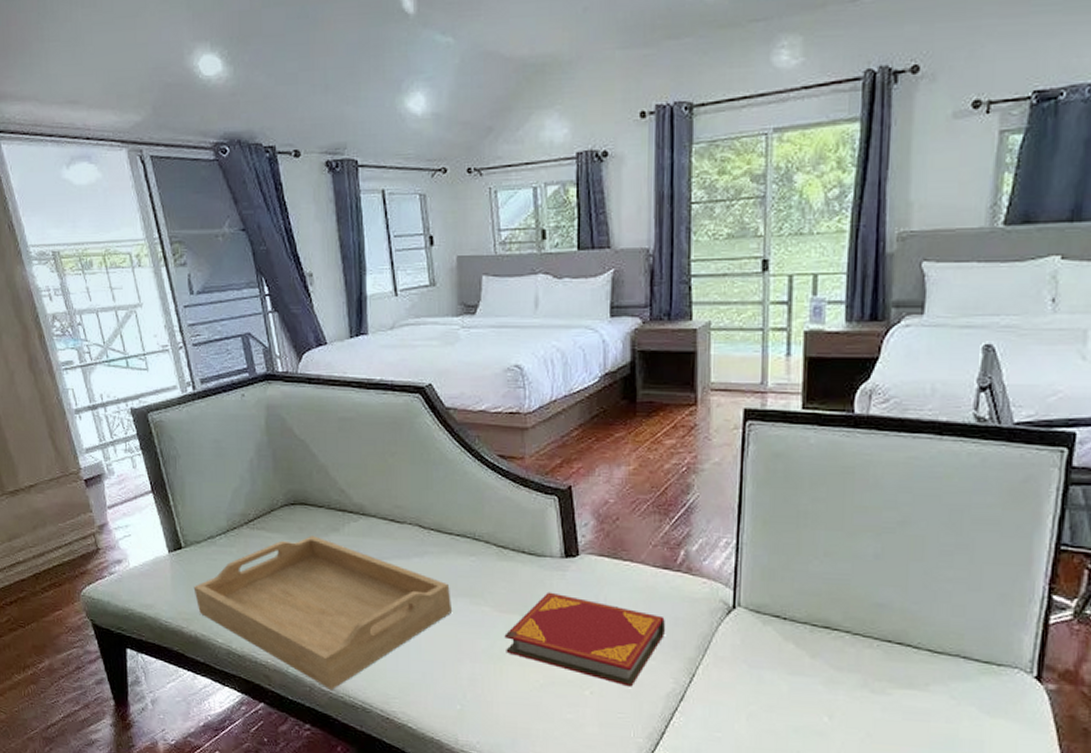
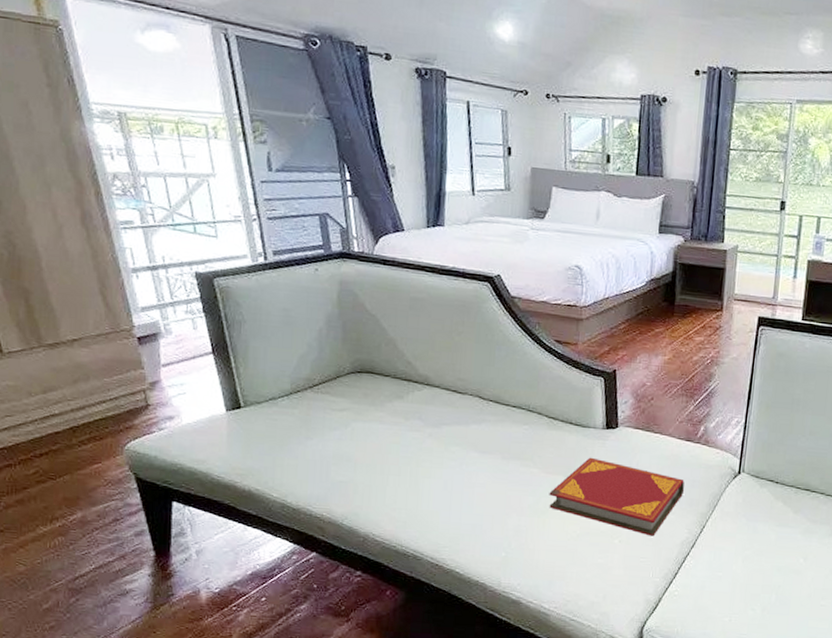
serving tray: present [193,535,453,691] -> none [250,401,505,541]

